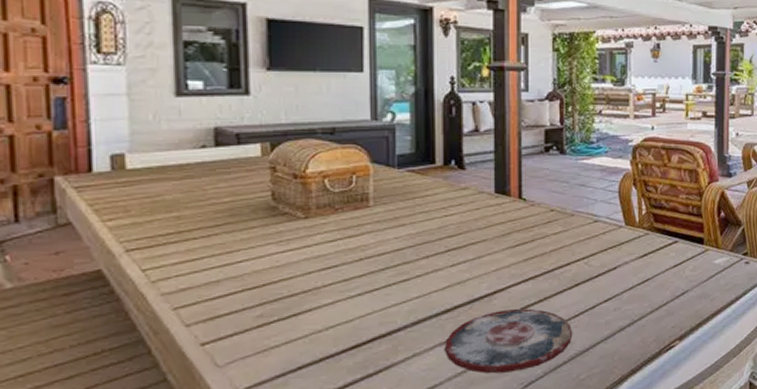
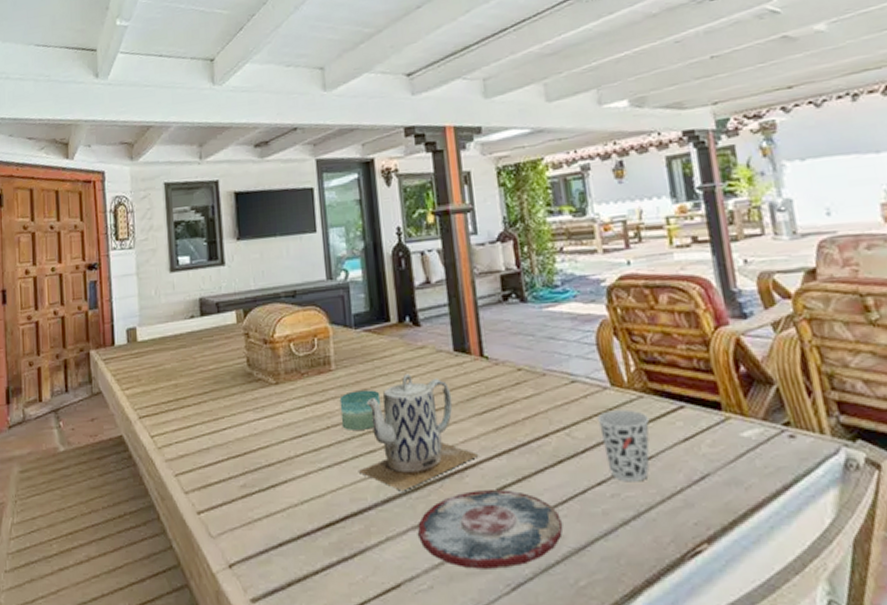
candle: none [375,225,419,262] -> present [339,390,381,430]
teapot: none [389,211,508,314] -> present [358,373,479,491]
cup: none [611,243,651,299] -> present [597,409,650,482]

